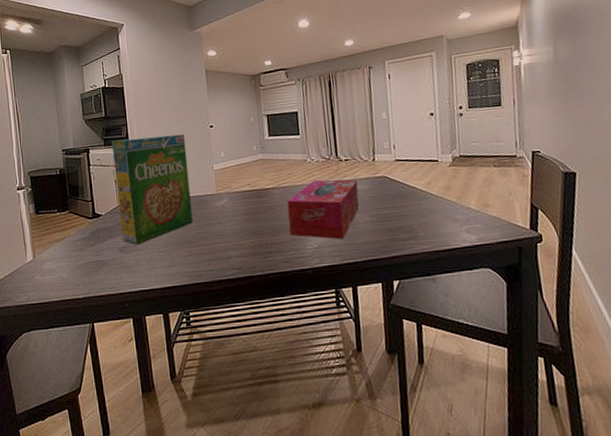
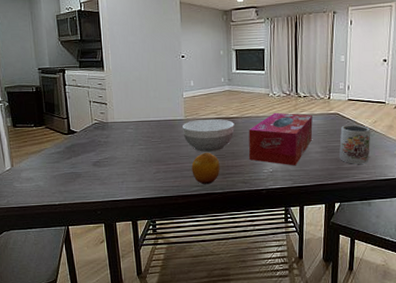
cereal box: present [111,133,193,245] -> none [86,61,162,161]
bowl: none [214,191,272,230] -> present [183,118,235,153]
fruit: none [226,230,259,267] -> present [191,153,220,185]
mug: none [390,187,428,234] -> present [339,124,371,164]

